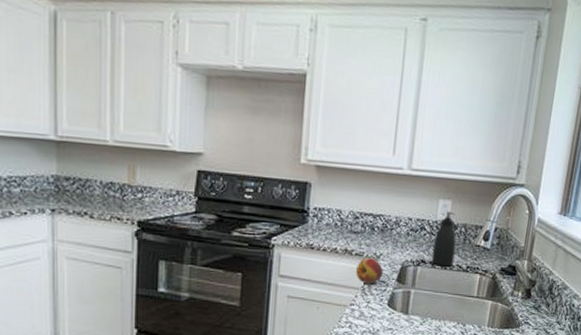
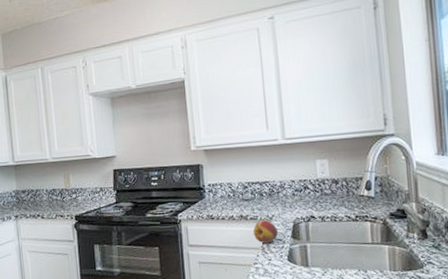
soap dispenser: present [431,211,456,267] -> none [318,169,342,219]

